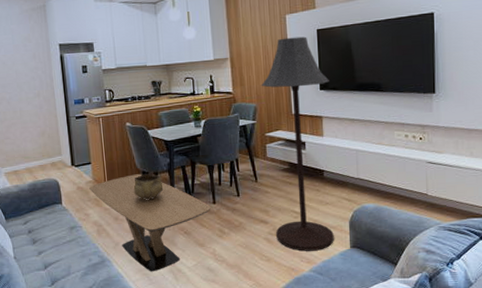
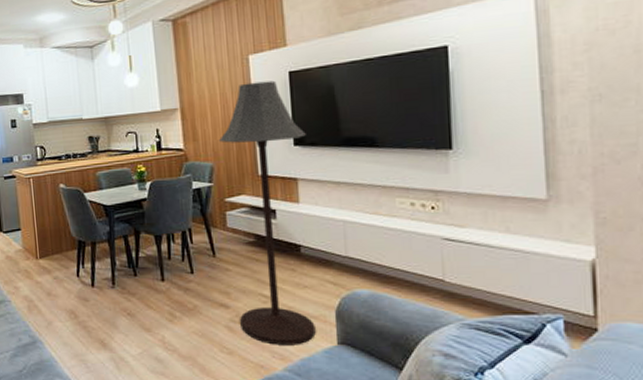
coffee table: present [89,174,211,272] -> none [19,243,159,358]
decorative bowl: present [133,173,164,200] -> none [68,243,103,274]

